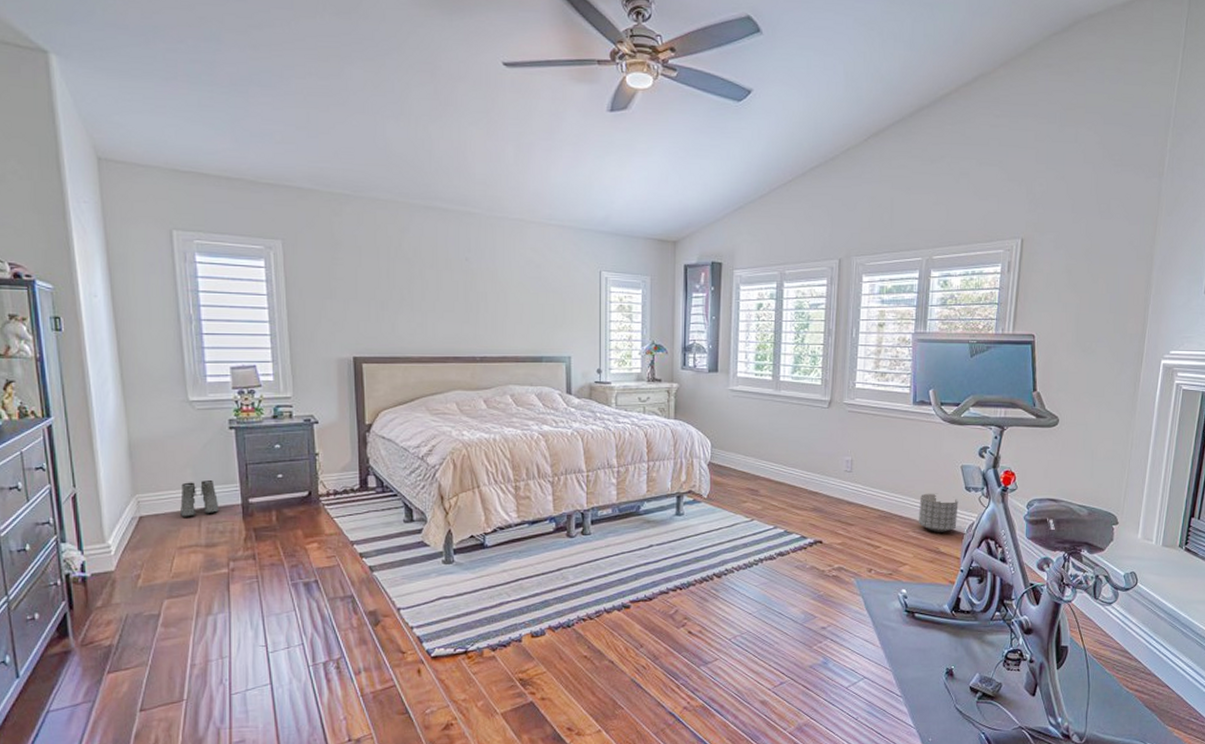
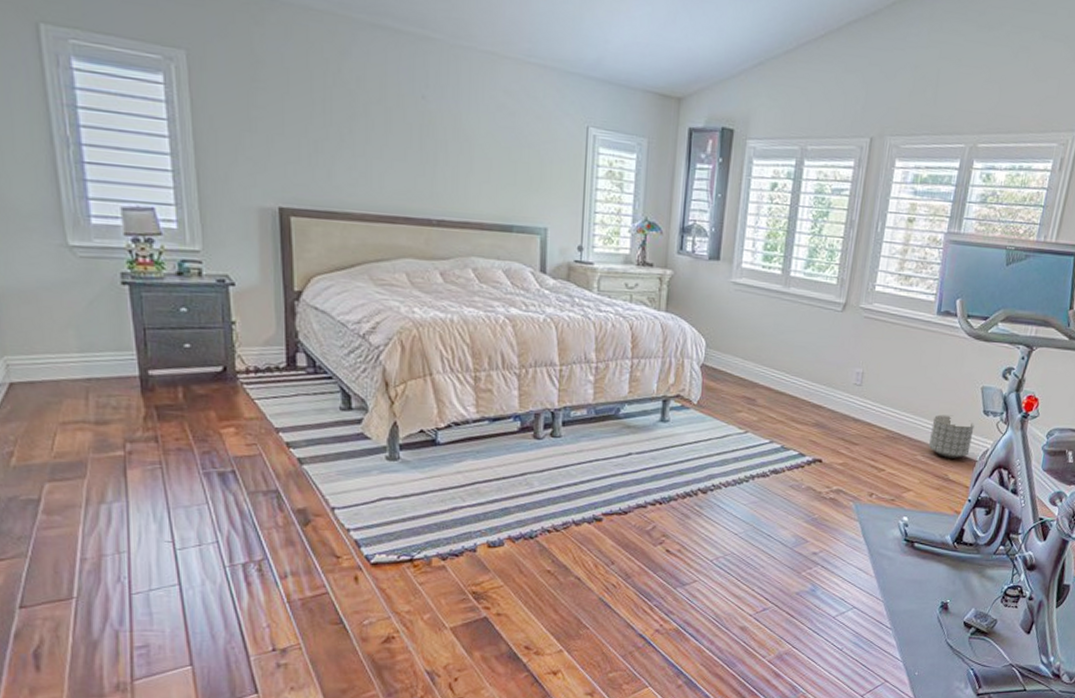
boots: present [180,480,219,517] -> none [61,345,112,388]

